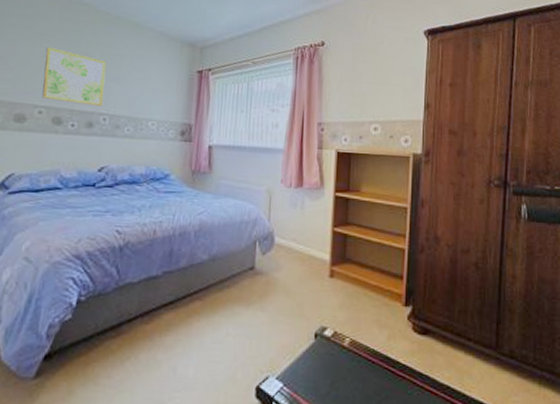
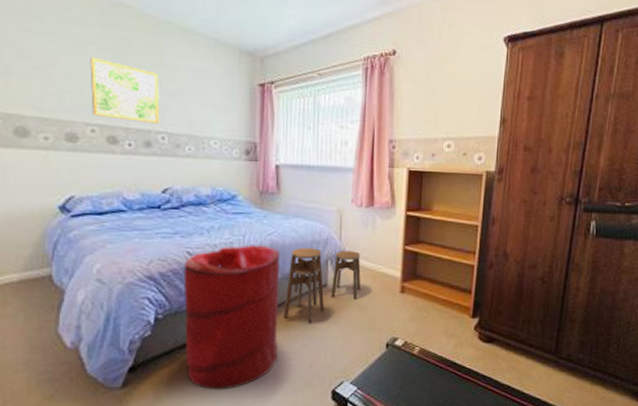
laundry hamper: none [104,224,208,383] -> present [183,245,280,390]
stool: none [208,228,289,309] -> present [283,248,361,323]

